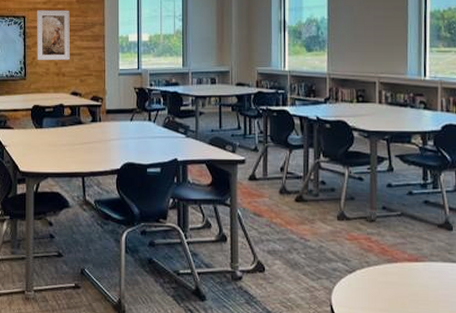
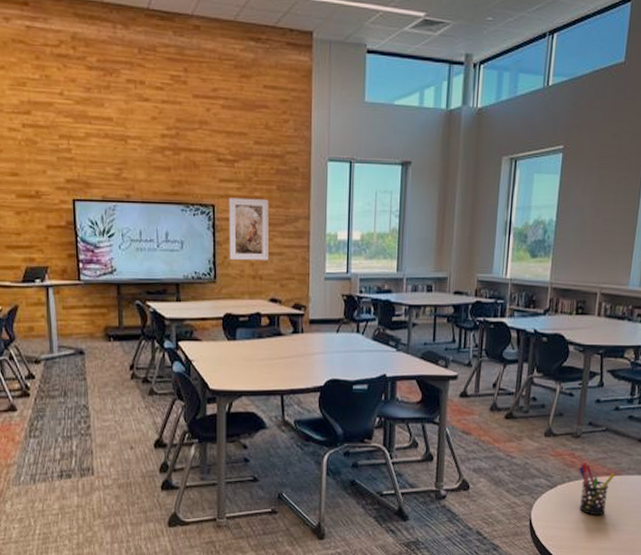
pen holder: none [377,248,418,304] -> present [579,463,616,516]

